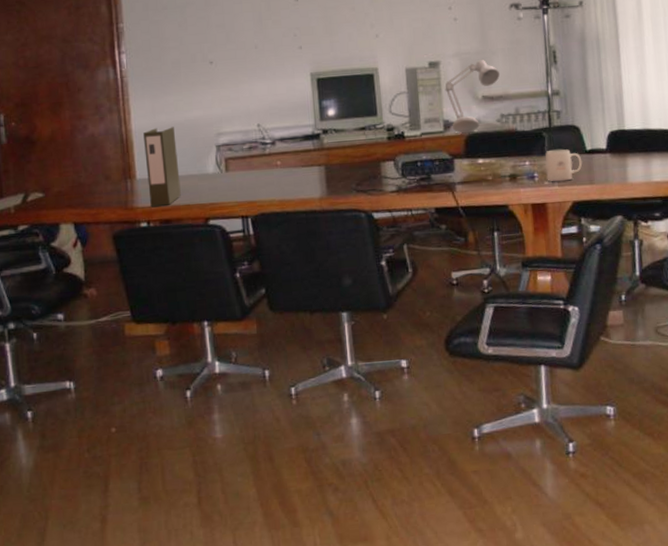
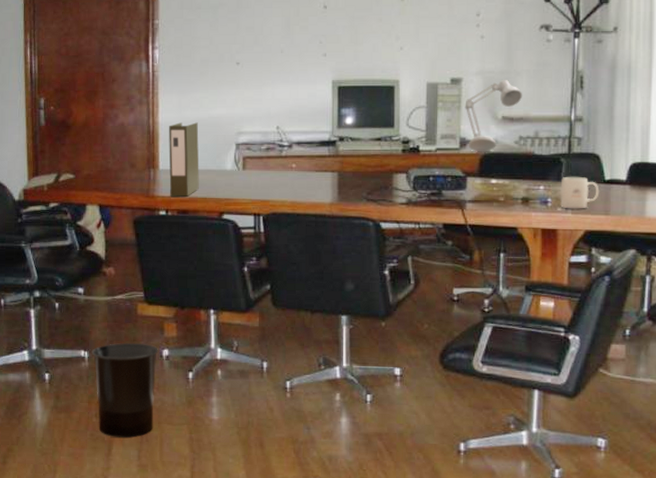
waste bin: none [77,366,153,471] -> present [91,343,158,438]

